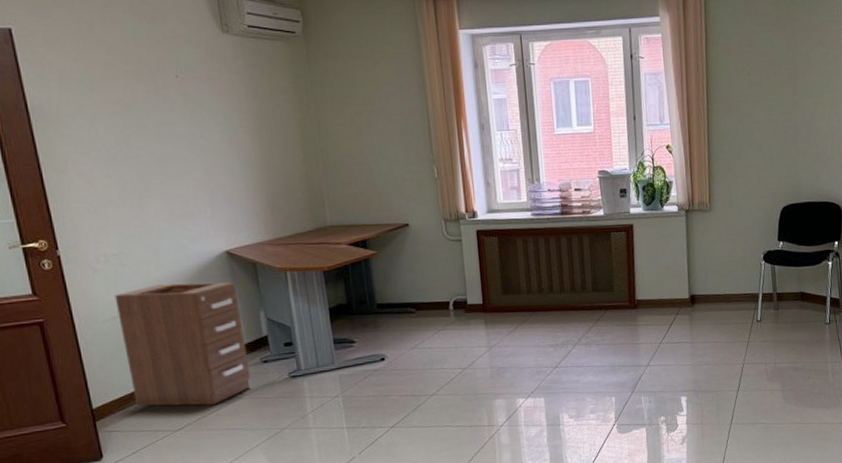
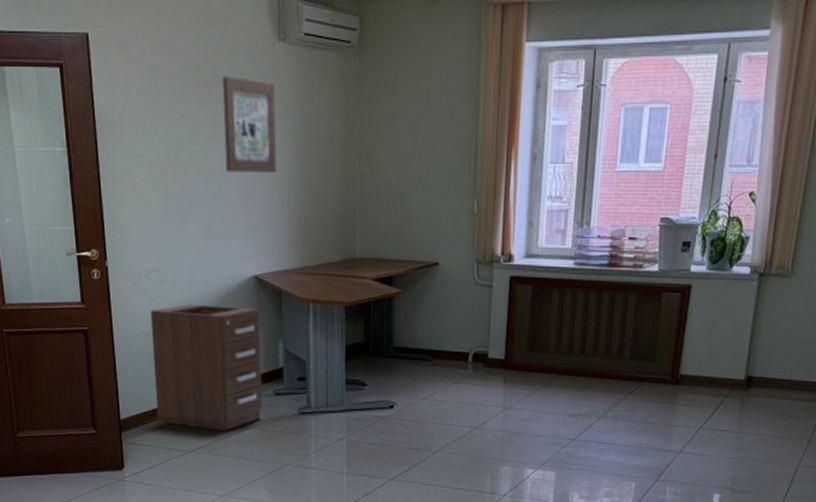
wall art: none [167,66,237,155] -> present [222,76,277,173]

